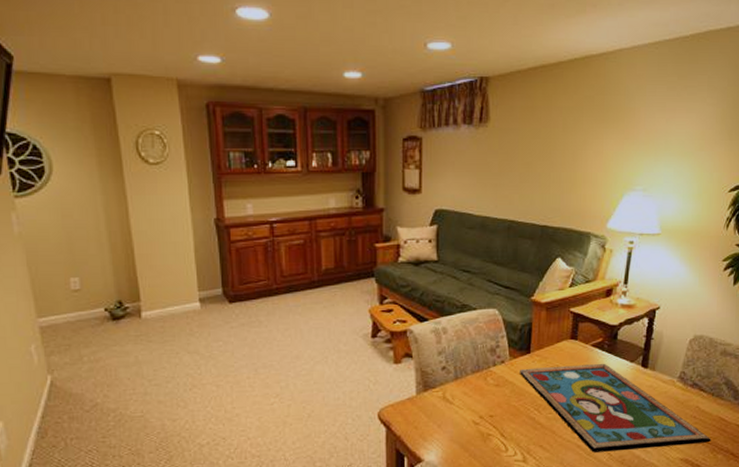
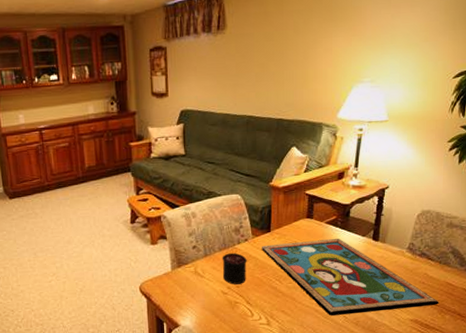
candle: none [474,376,503,413] -> present [222,252,247,285]

